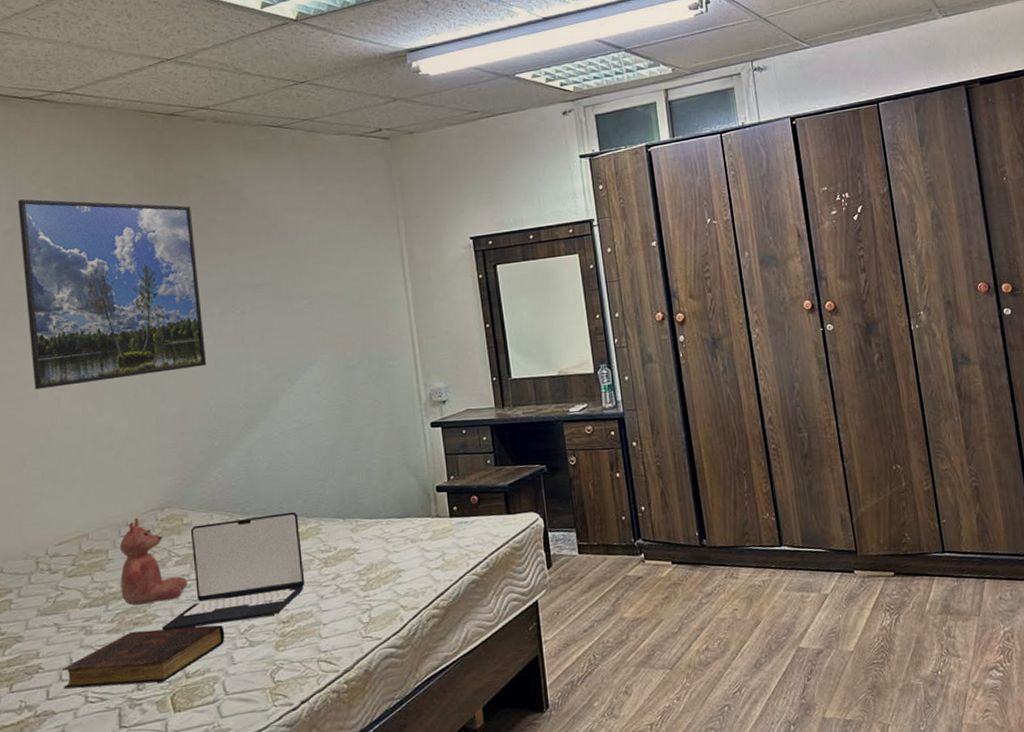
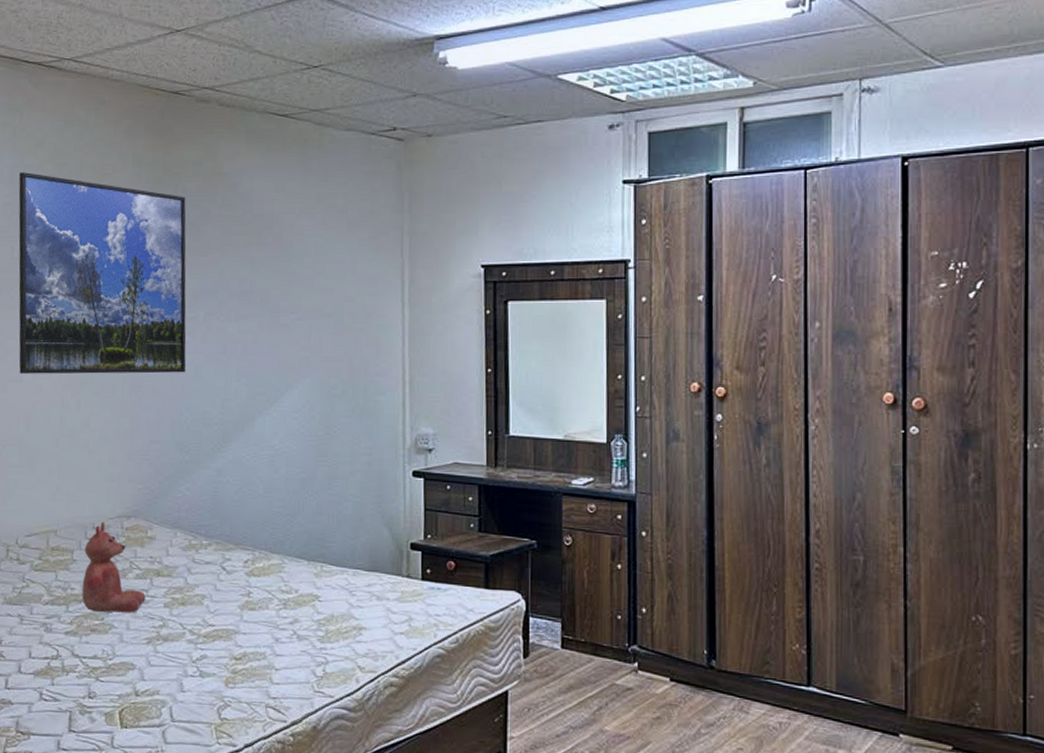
book: present [61,624,225,689] -> none [21,637,177,694]
laptop: present [161,511,305,631] -> none [117,540,262,649]

